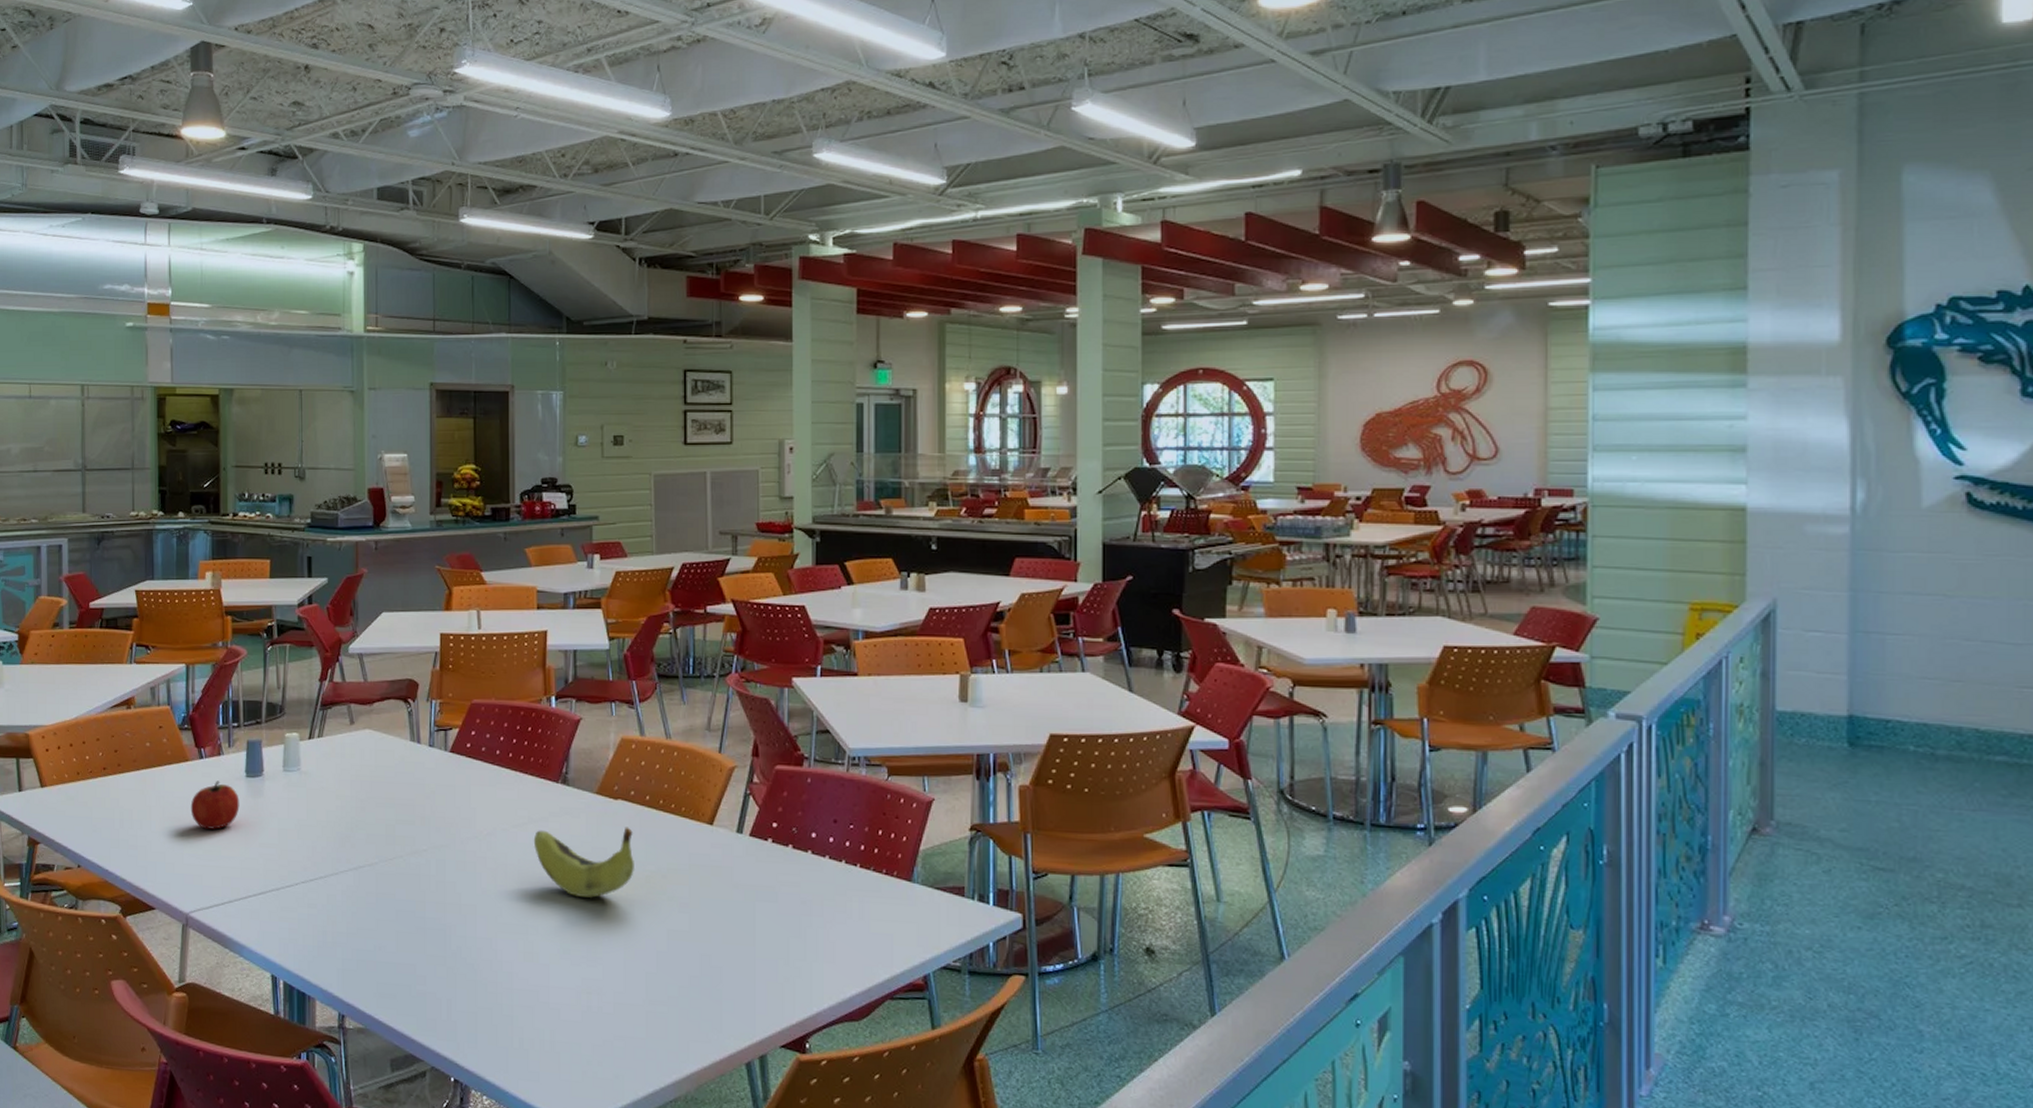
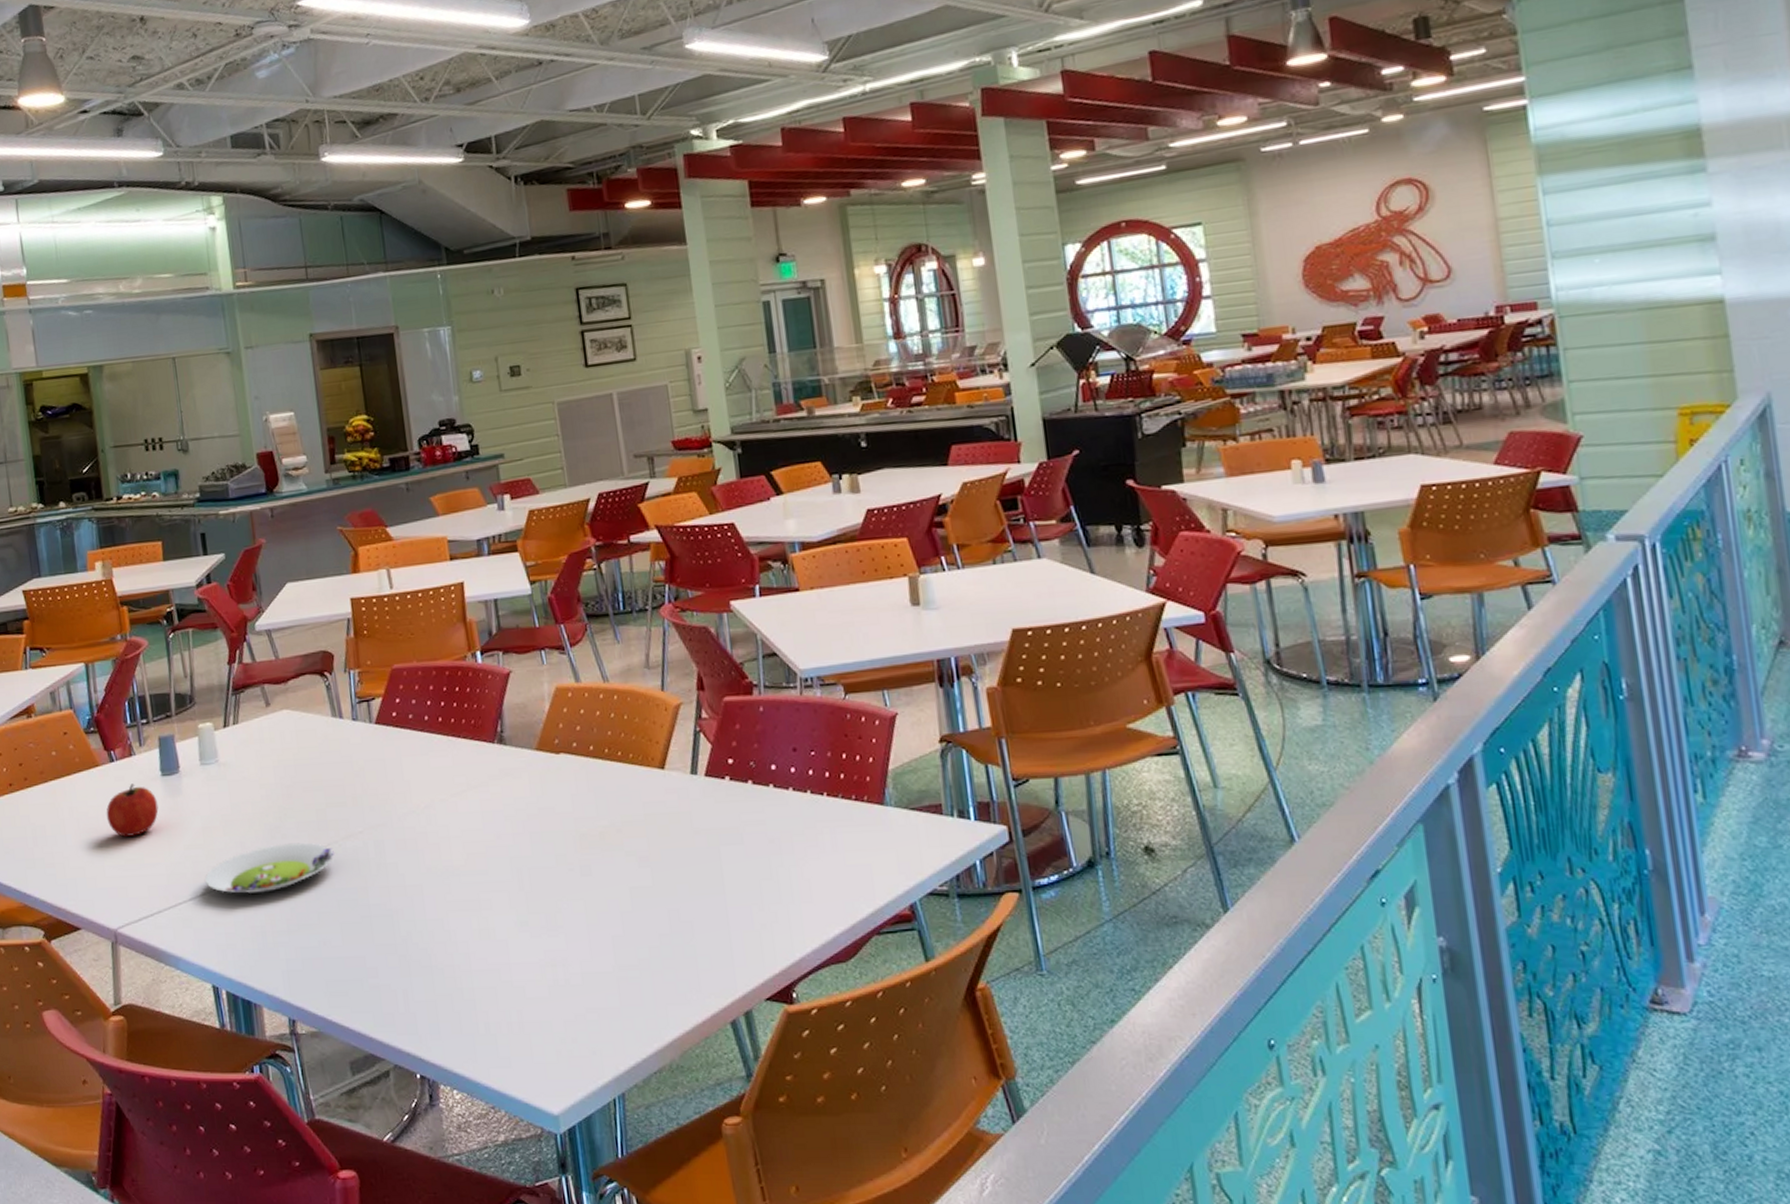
salad plate: none [276,852,399,897] -> present [205,842,335,895]
banana: present [533,827,634,898] -> none [474,782,587,863]

